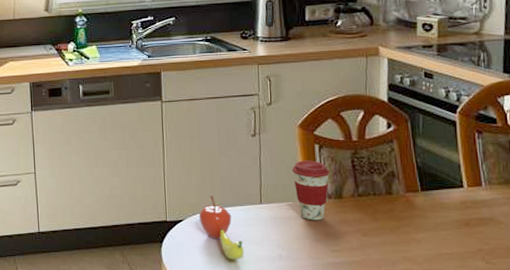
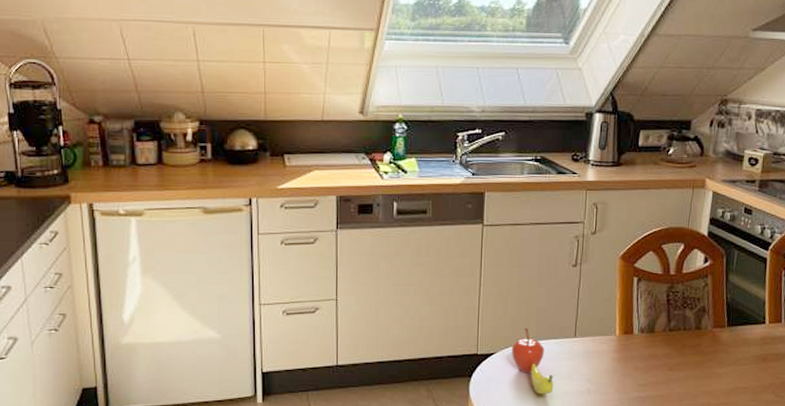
coffee cup: present [291,160,330,221] -> none [608,293,645,355]

